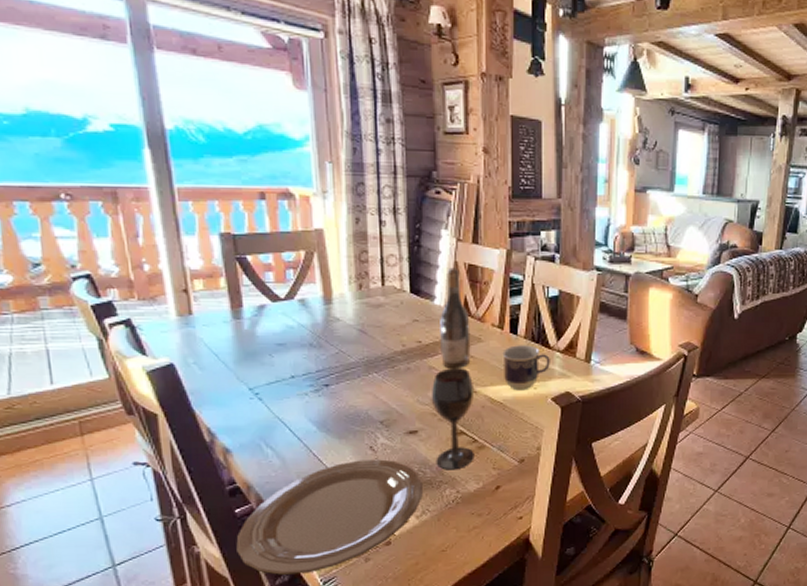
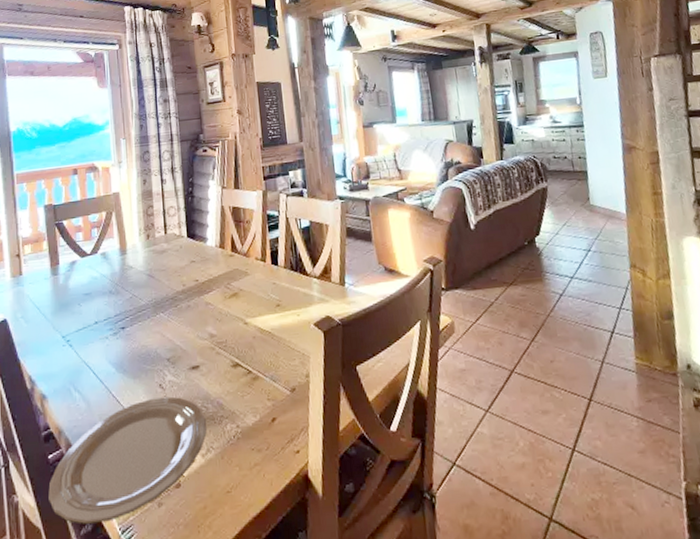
wine glass: present [431,368,475,470] -> none [208,301,250,404]
wine bottle: present [440,267,471,368] -> none [212,211,240,303]
cup: present [502,345,550,391] -> none [266,274,310,319]

